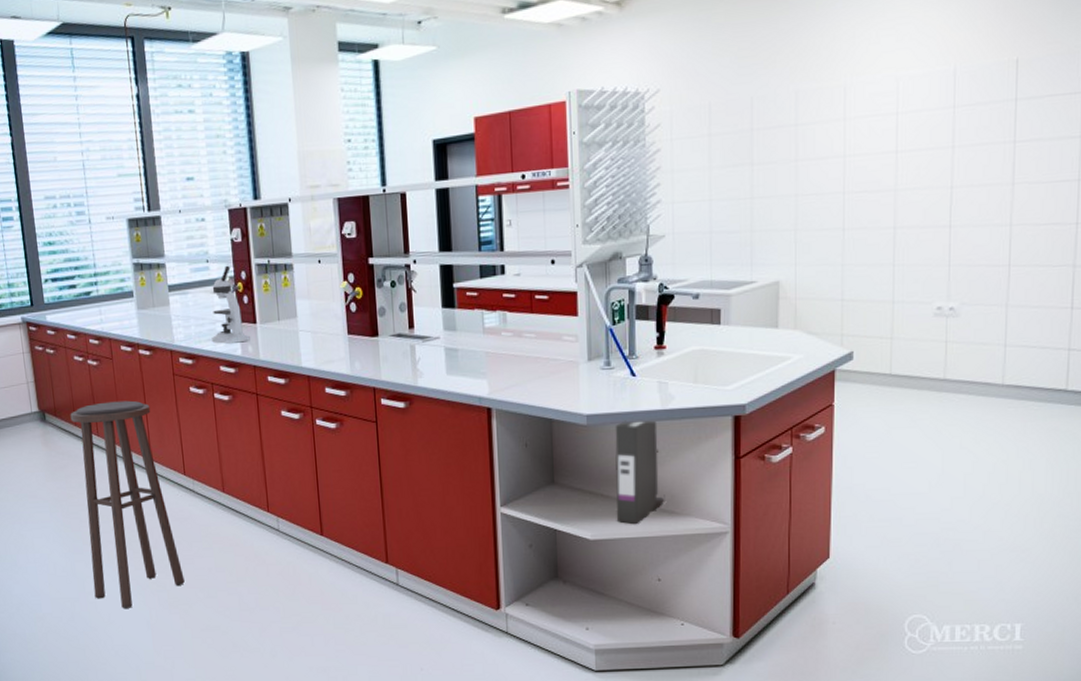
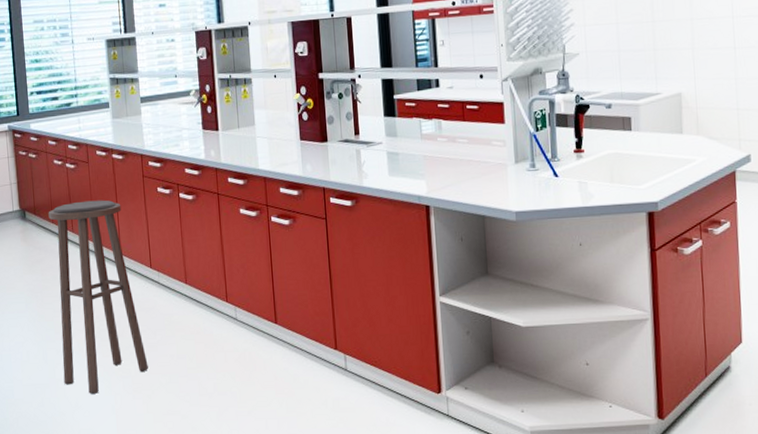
microscope: present [211,265,251,345] -> none [178,80,214,150]
binder: present [615,420,665,524] -> none [541,216,590,311]

